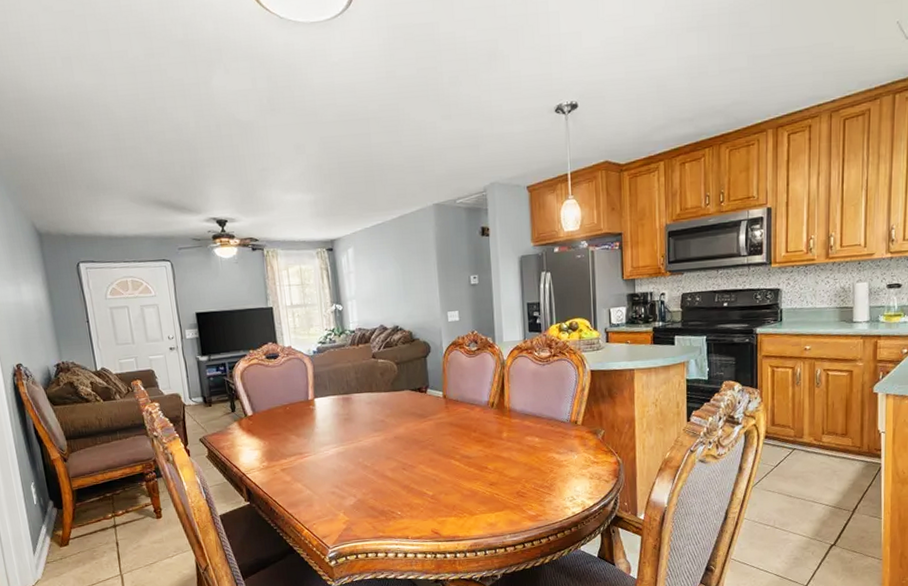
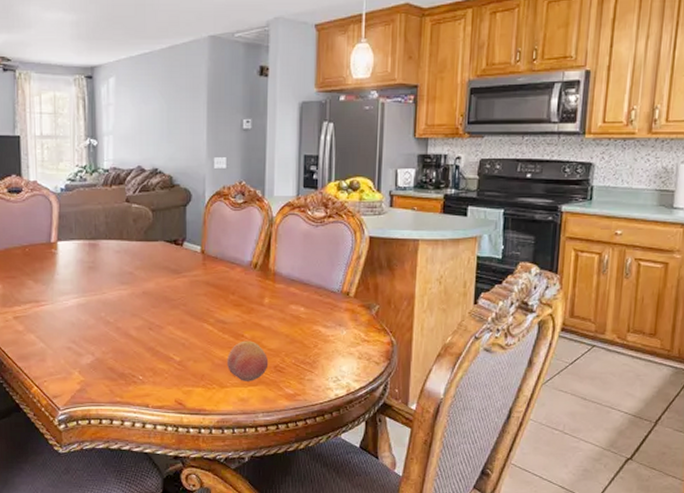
fruit: none [474,471,512,508] -> present [226,340,269,381]

